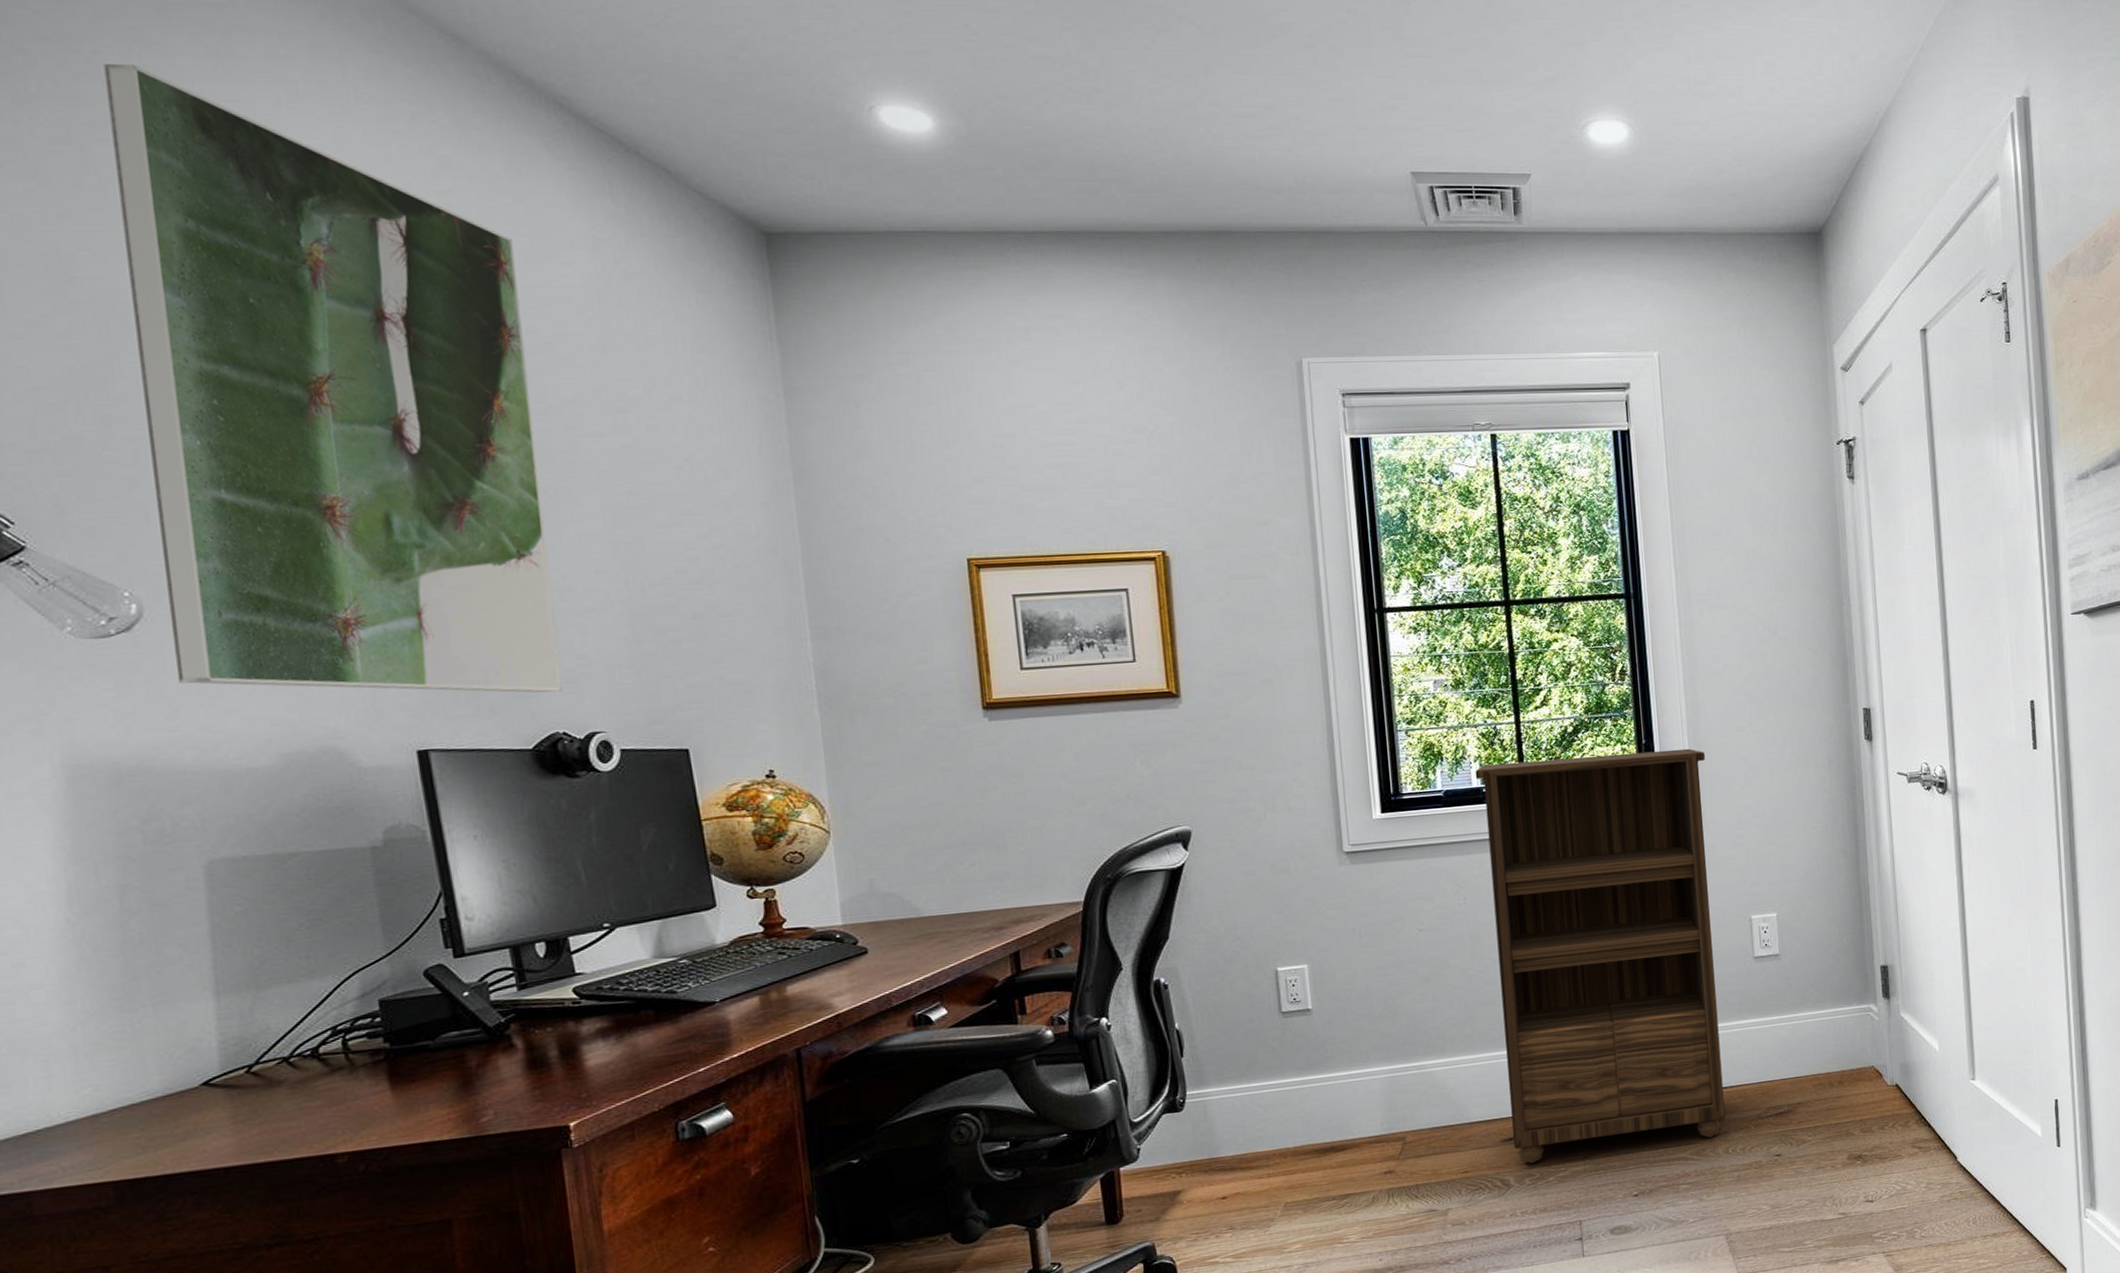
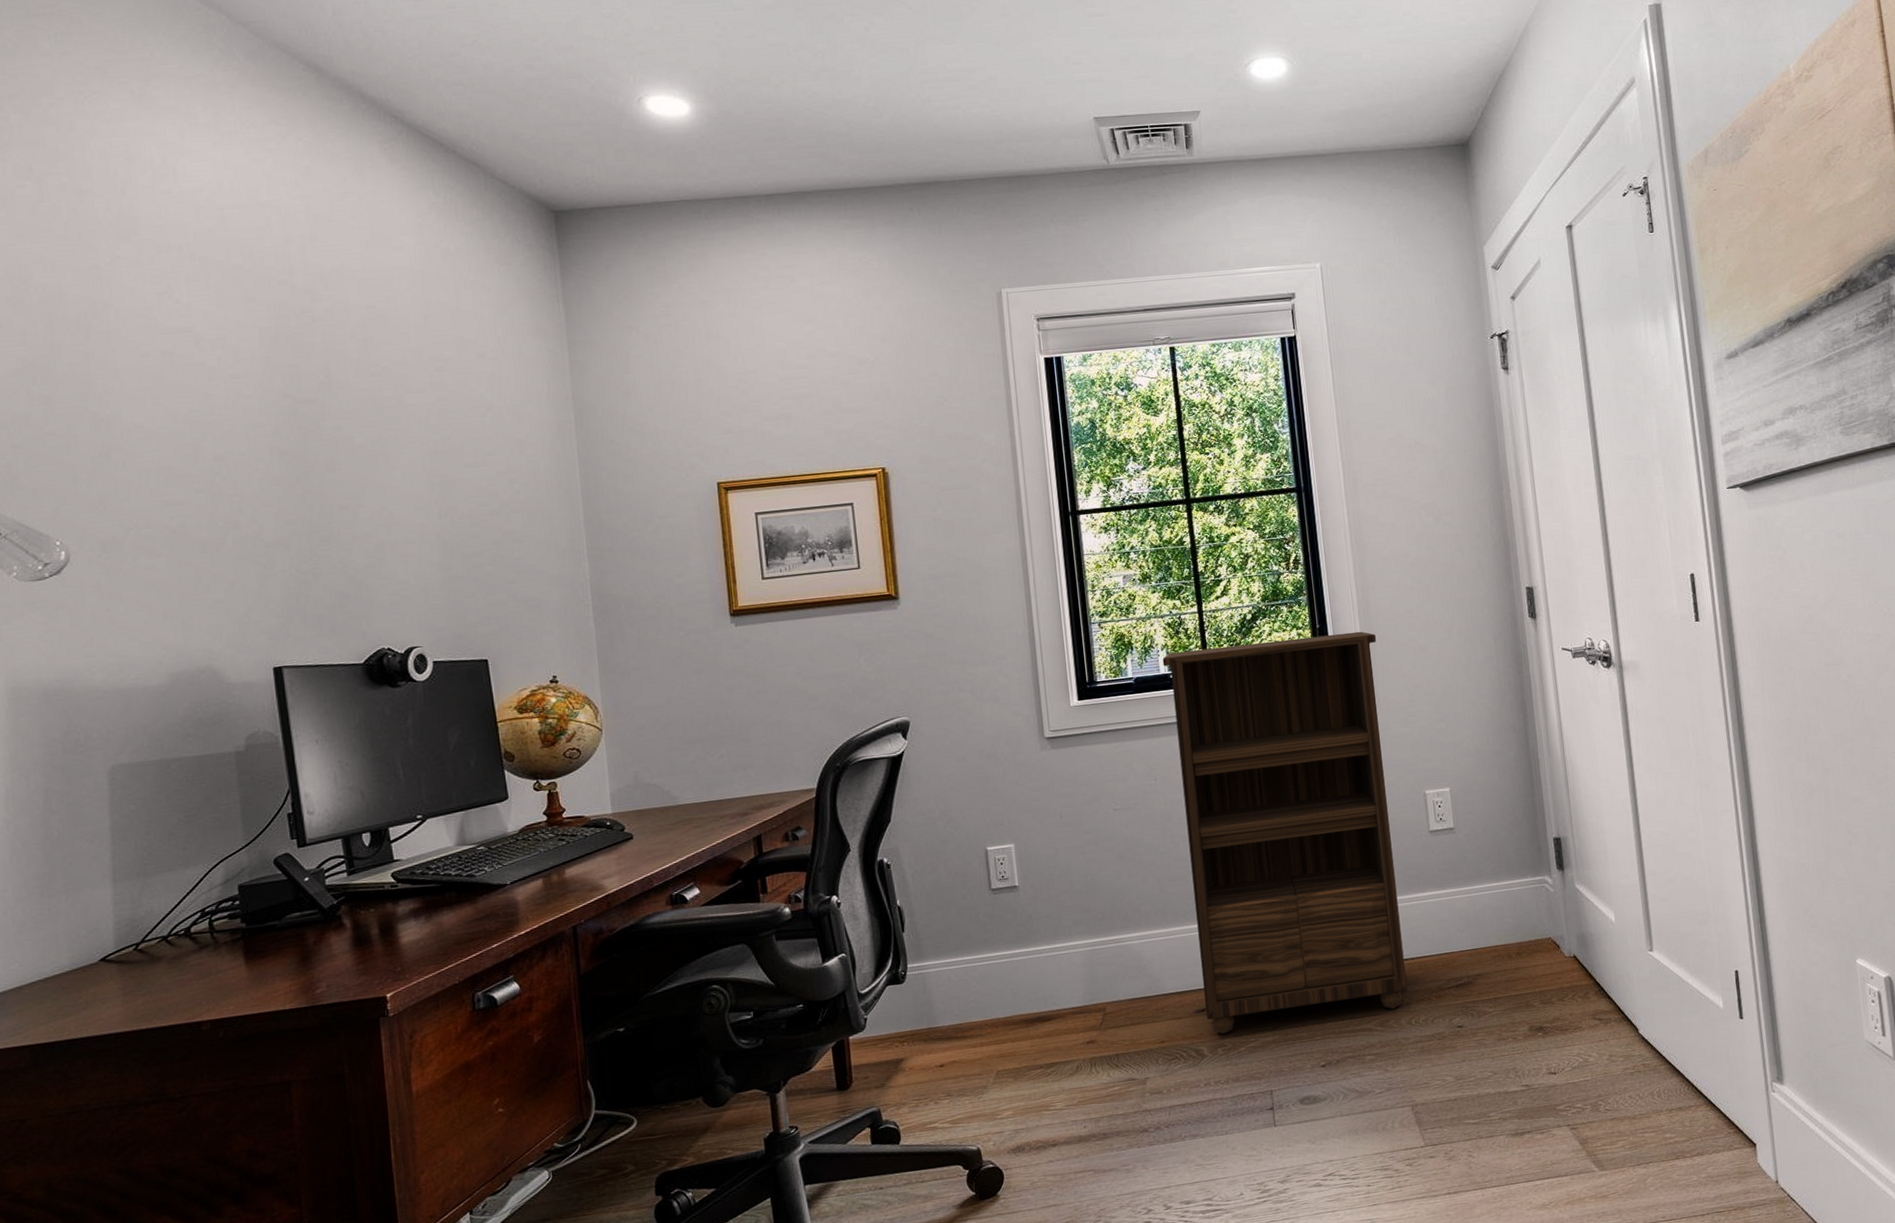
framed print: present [104,64,562,693] -> none [57,112,388,617]

